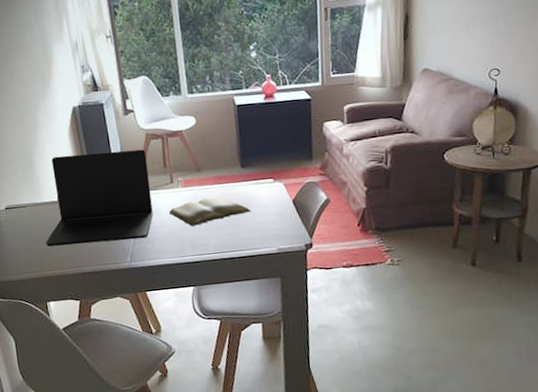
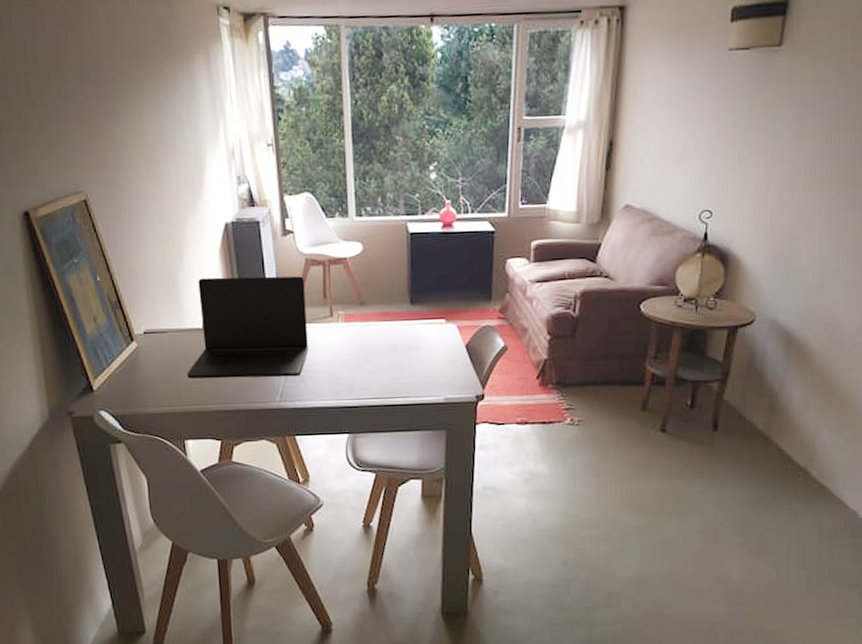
book: present [169,196,251,226] -> none [326,335,418,366]

